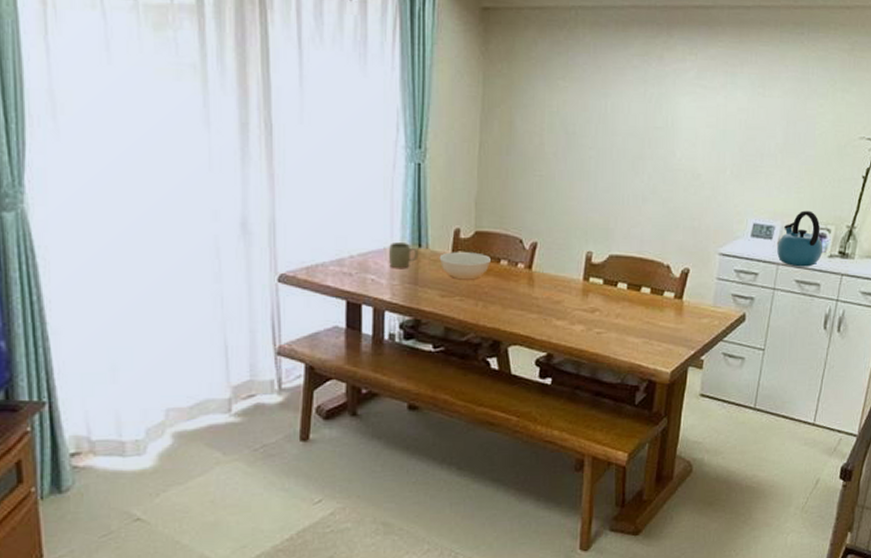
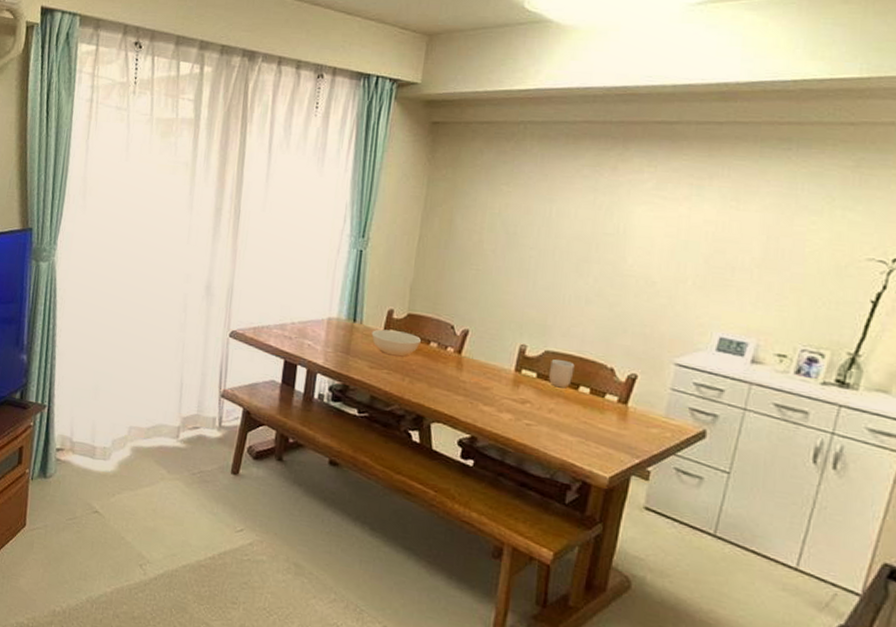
mug: present [389,243,419,269] -> none [325,315,353,339]
cup: none [613,263,636,291] -> present [548,359,575,388]
kettle: present [776,210,823,267] -> none [749,330,814,392]

